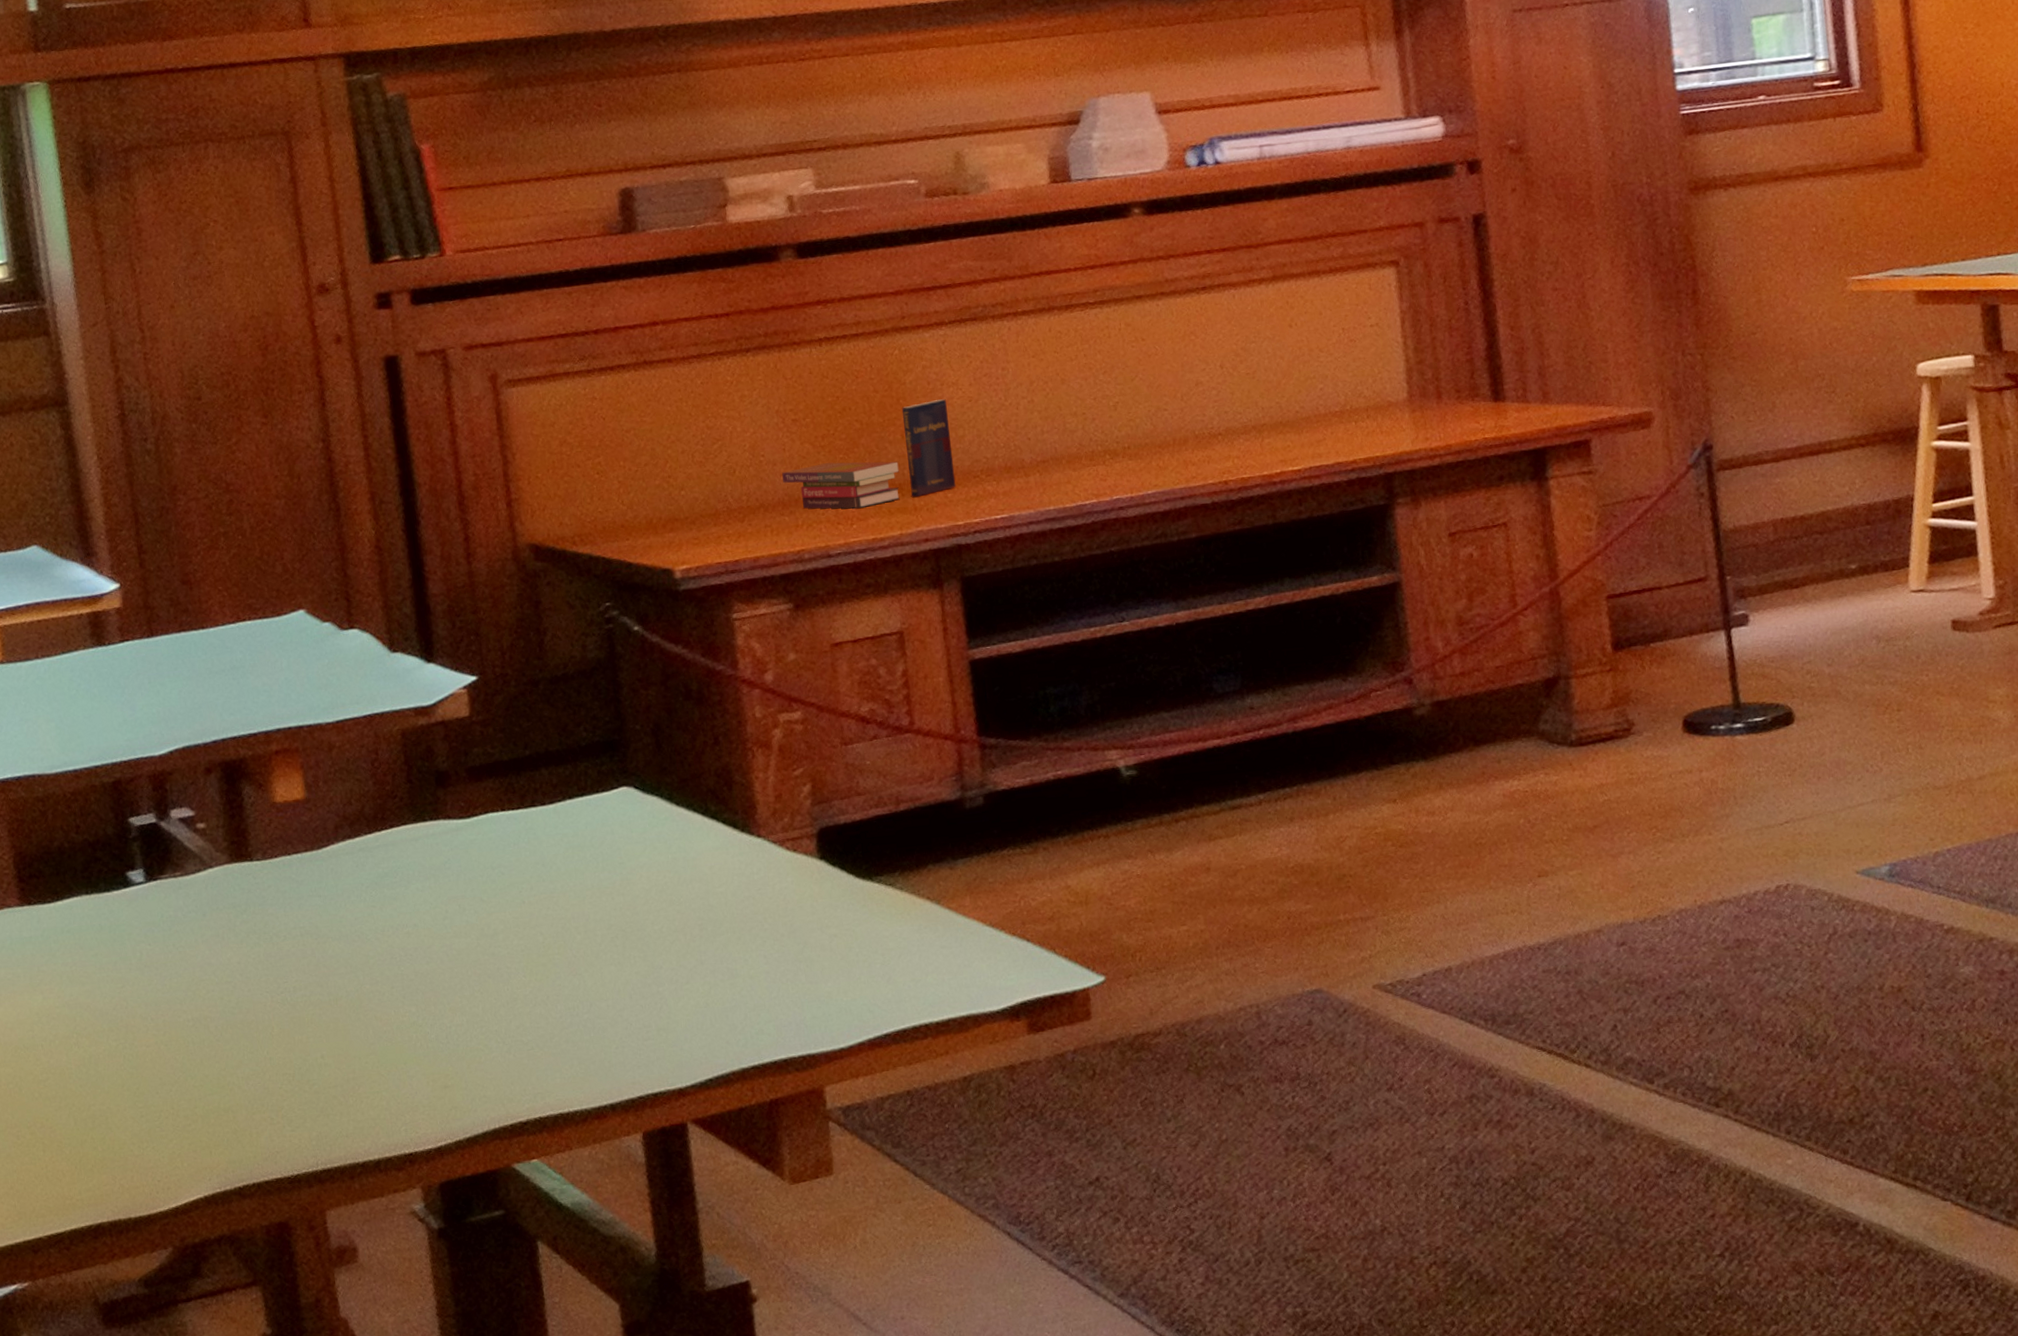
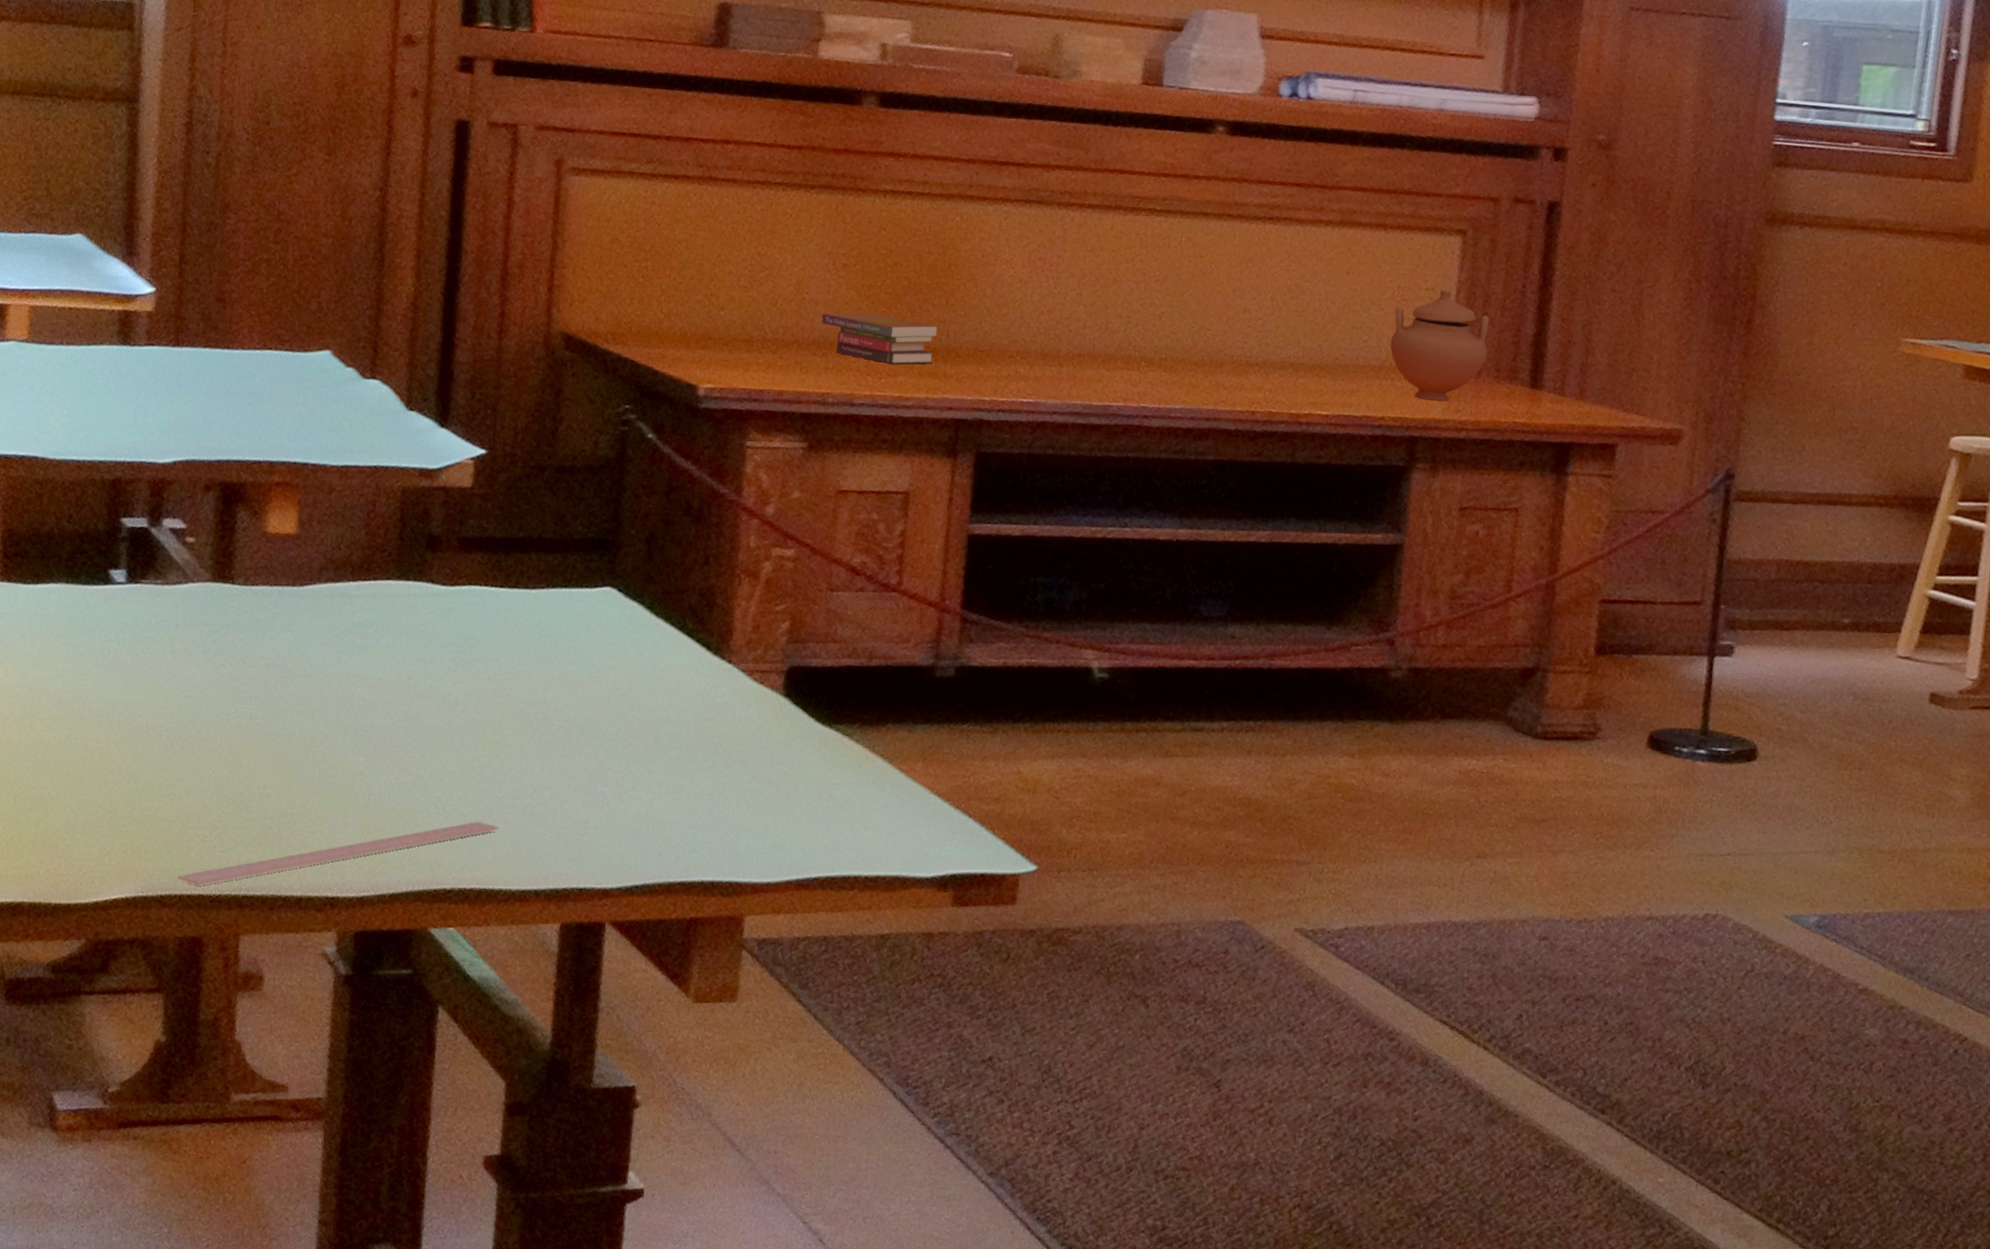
ruler: none [252,1047,563,1170] -> present [178,821,499,886]
book: present [901,399,956,497] -> none [944,273,997,365]
ceramic pot: none [1345,322,1445,435] -> present [1390,289,1489,402]

